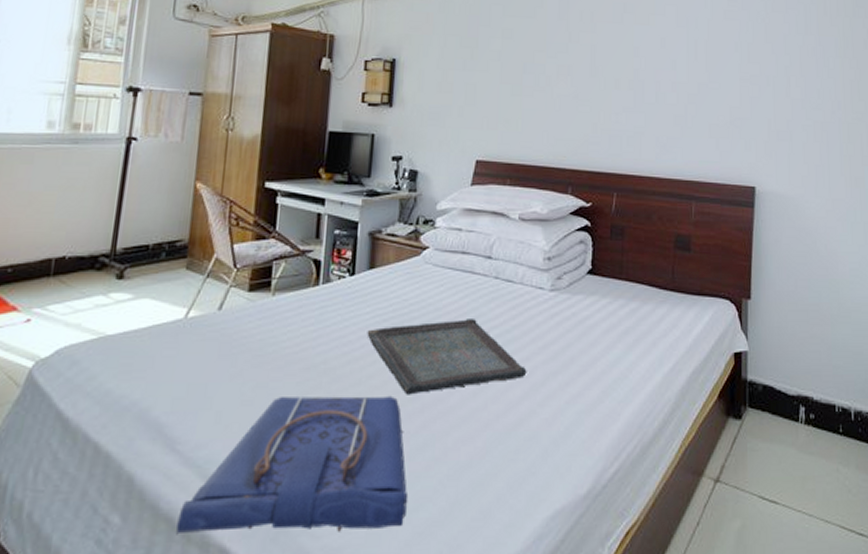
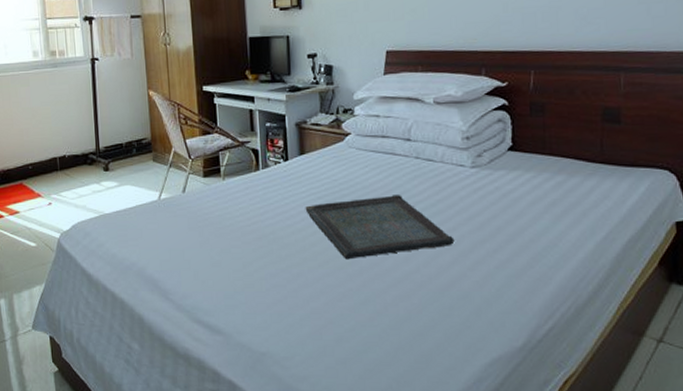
tote bag: present [176,395,409,533] -> none [179,260,358,365]

